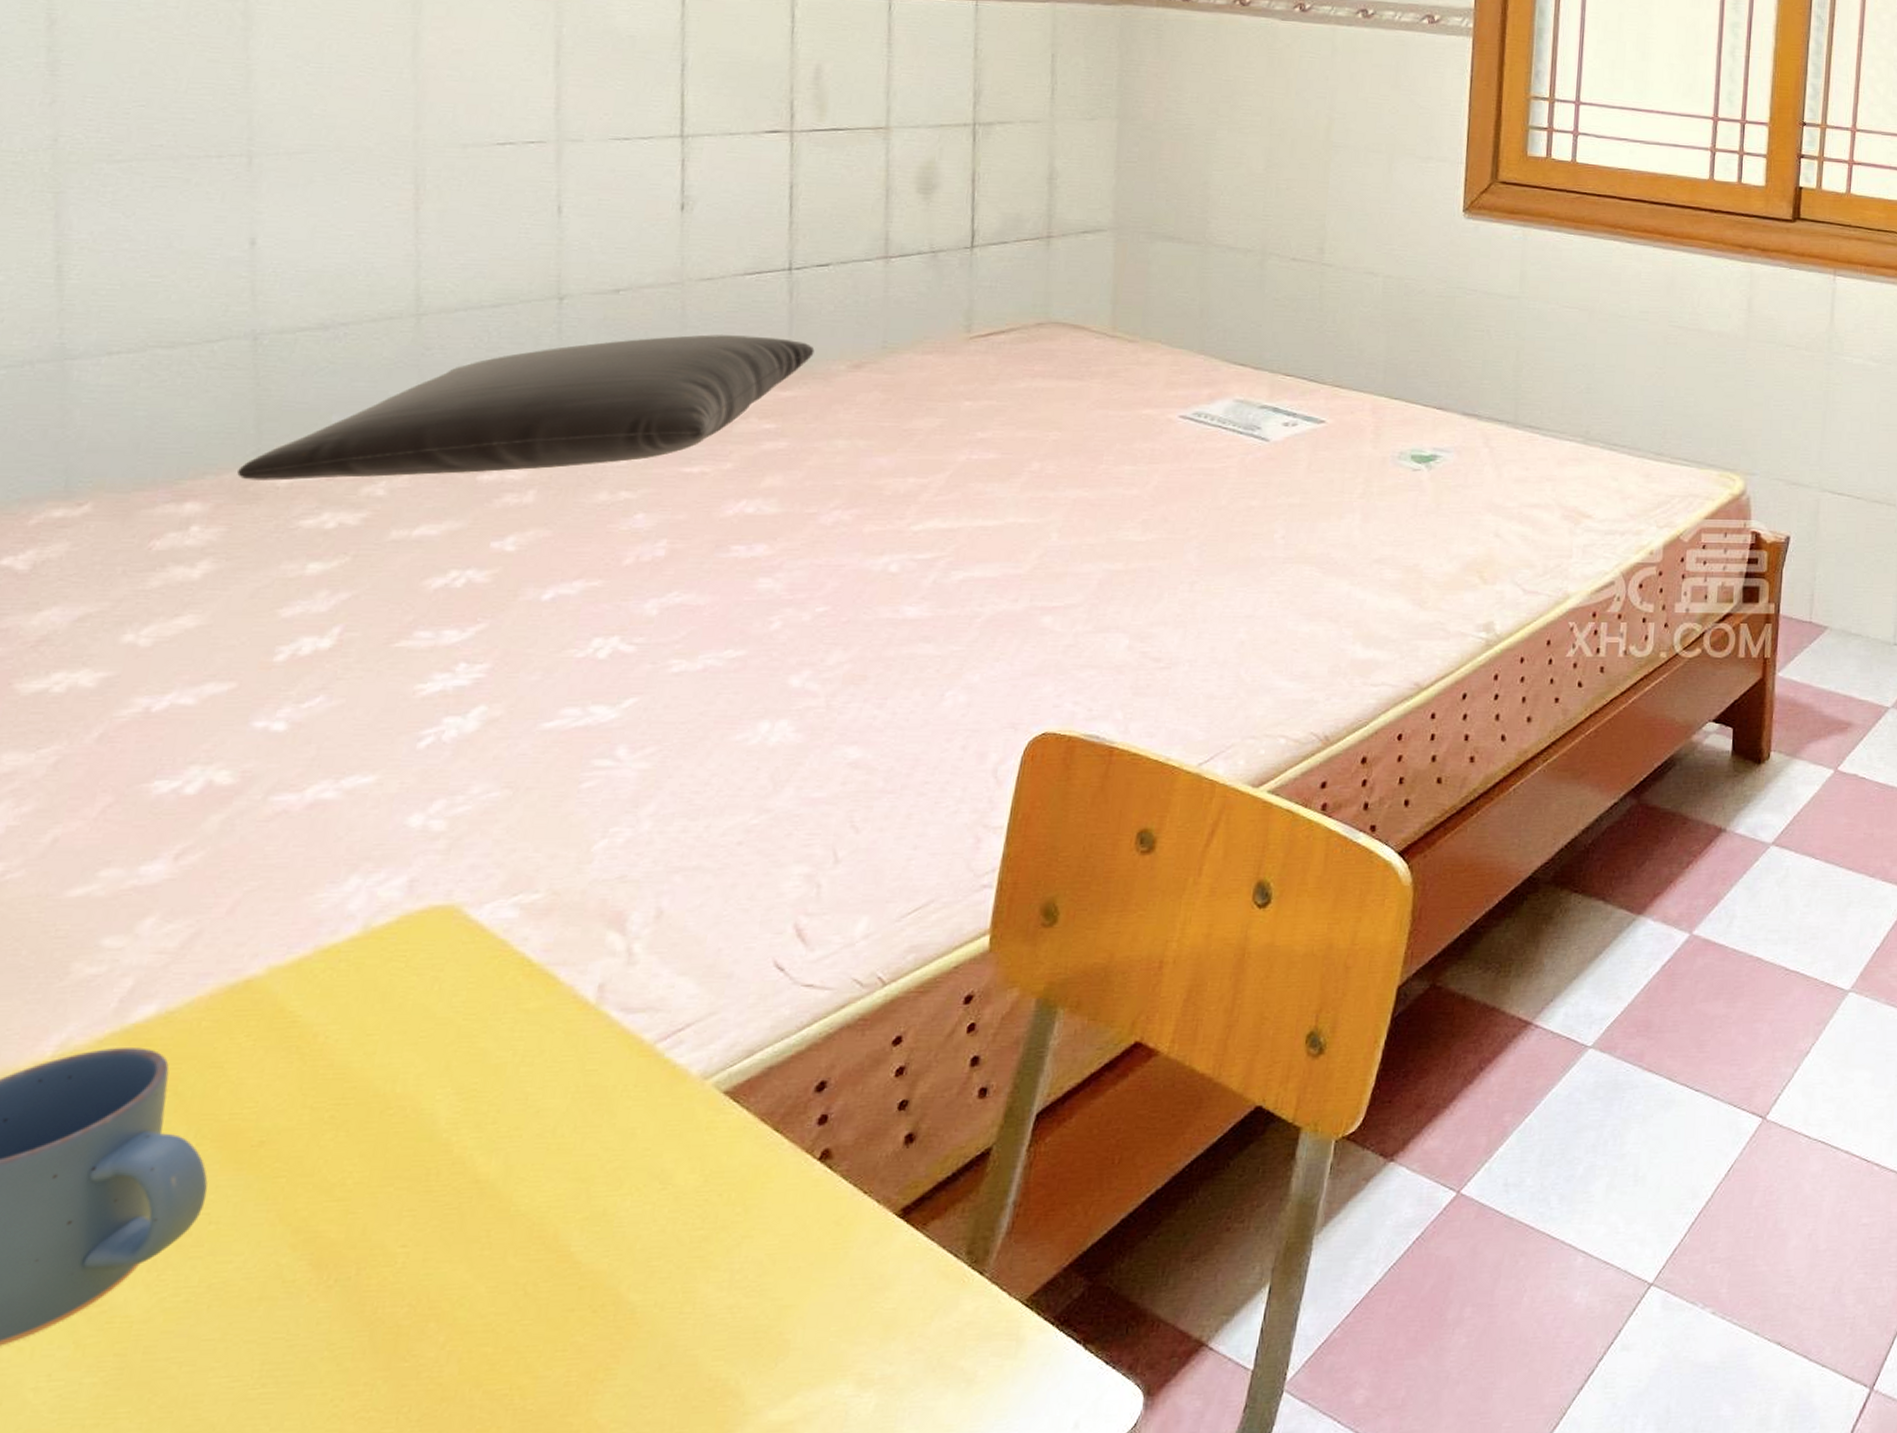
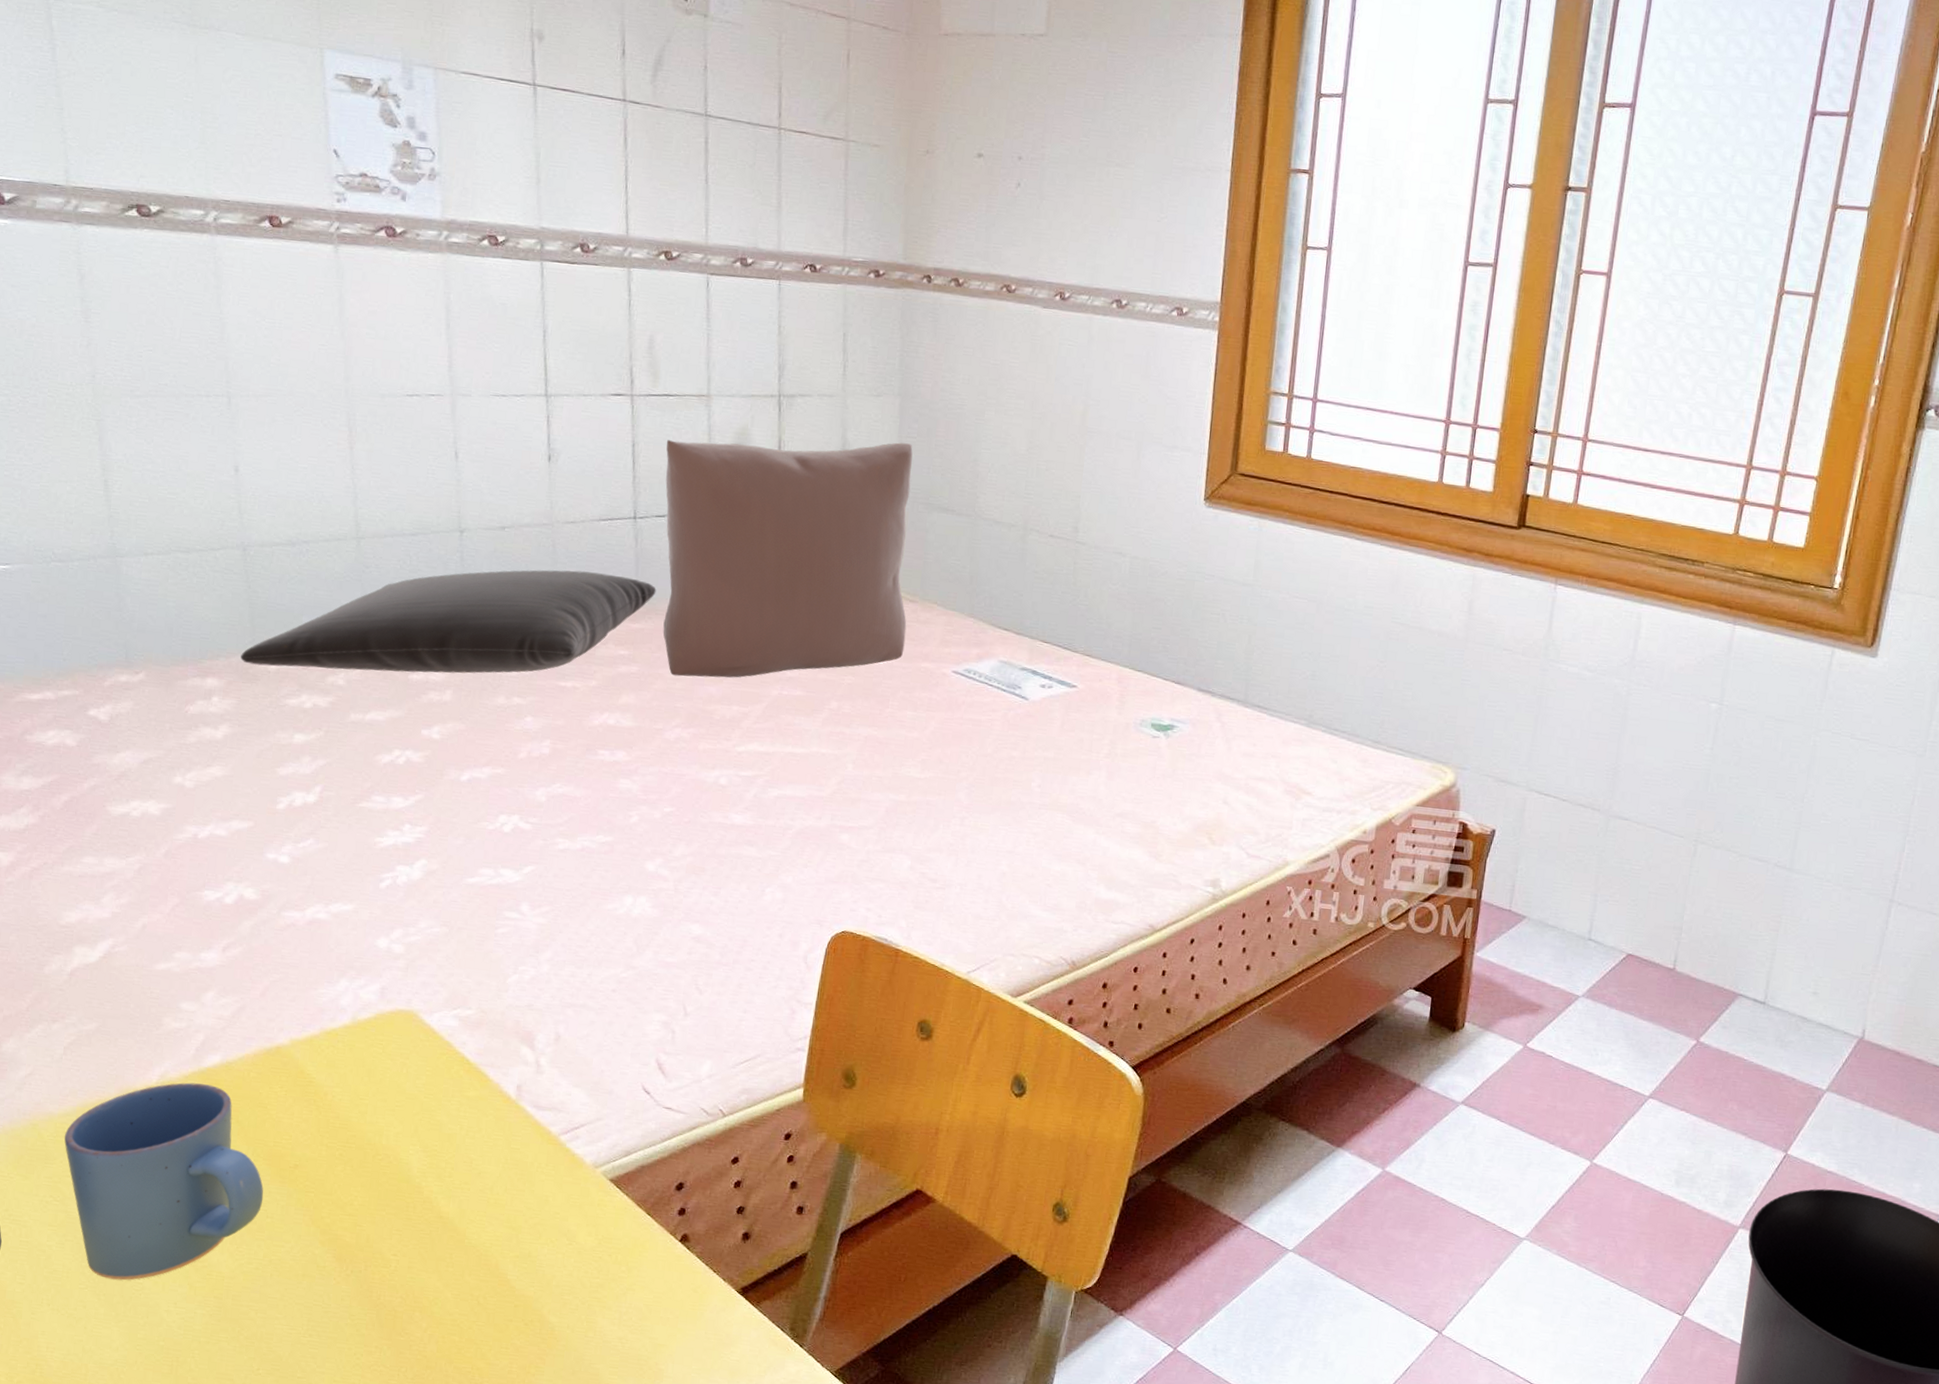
pillow: none [821,168,1133,449] -> present [663,440,913,678]

